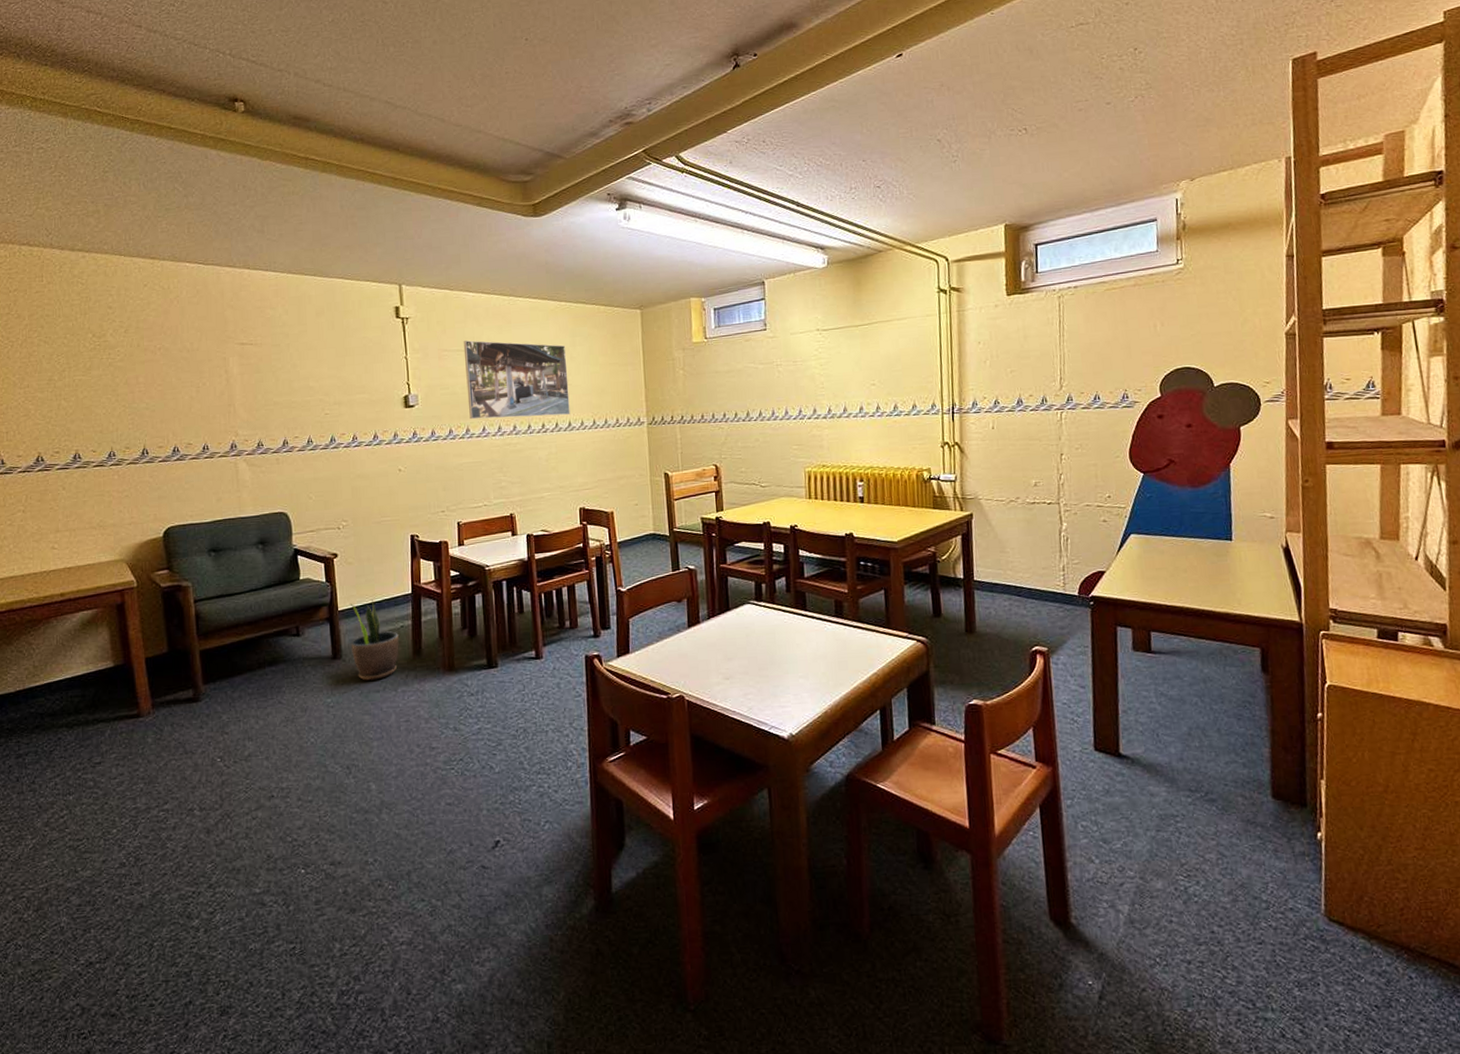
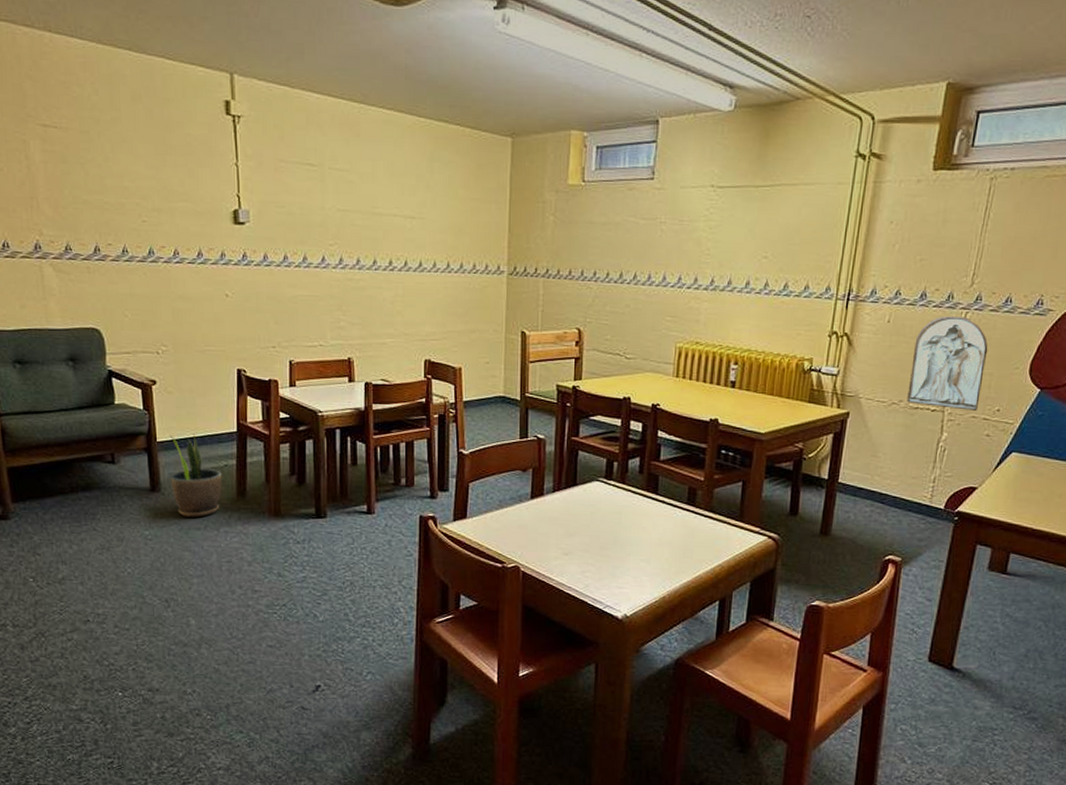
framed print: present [463,340,570,420] -> none [304,152,422,253]
bas-relief sculpture: none [1020,416,1090,500] -> present [907,316,988,411]

